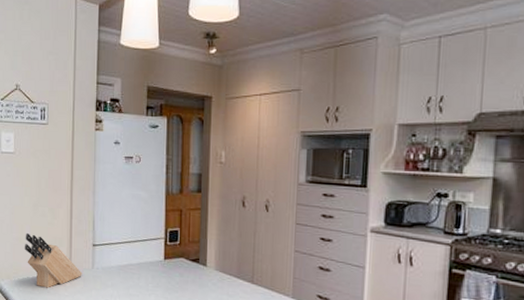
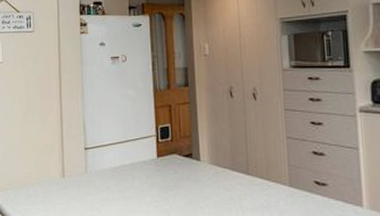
knife block: present [24,232,82,288] -> none [16,141,76,198]

